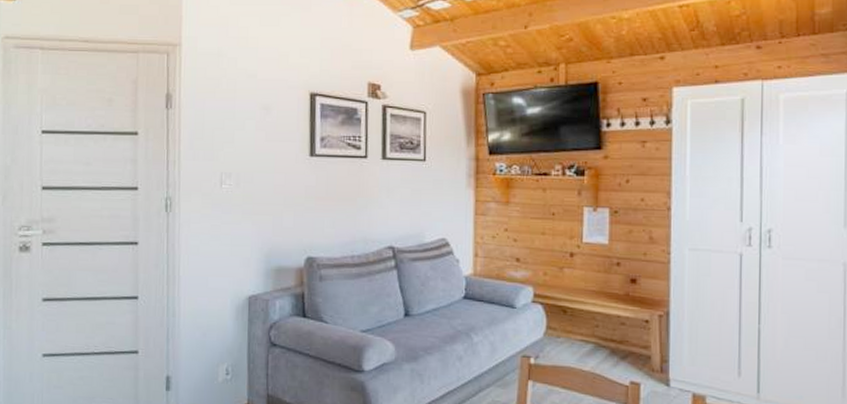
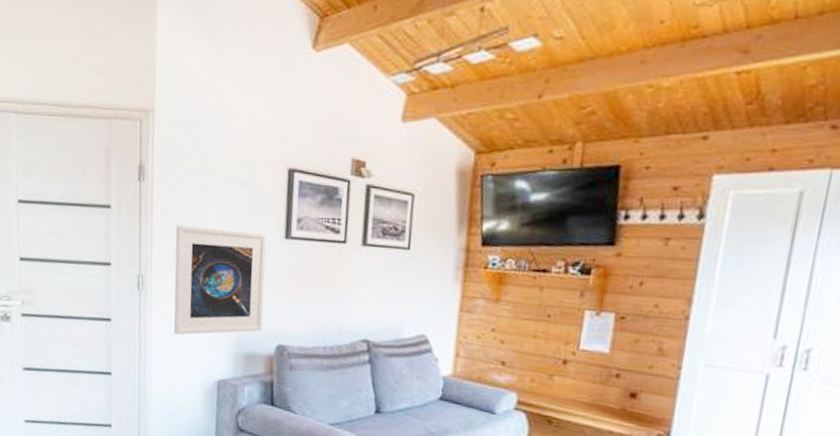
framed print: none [202,148,292,254] -> present [173,225,266,335]

